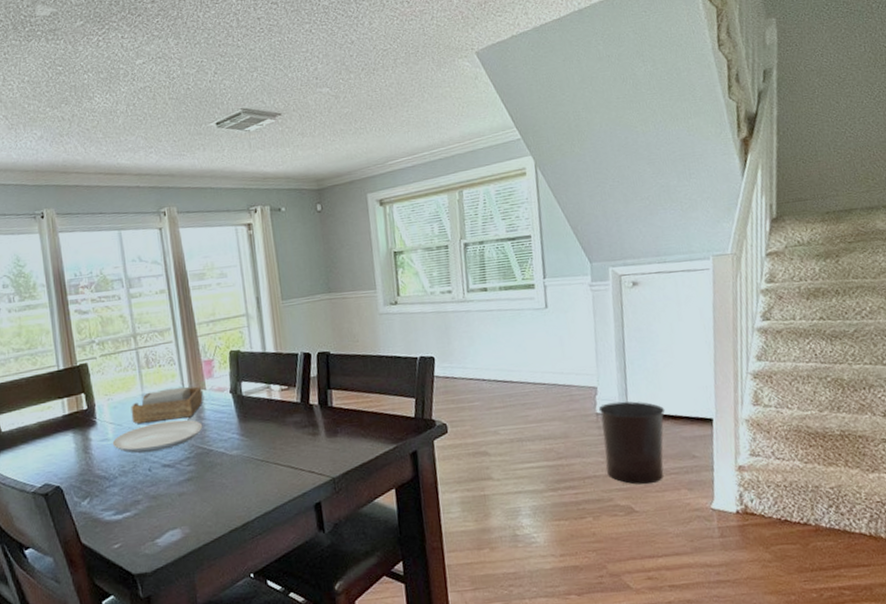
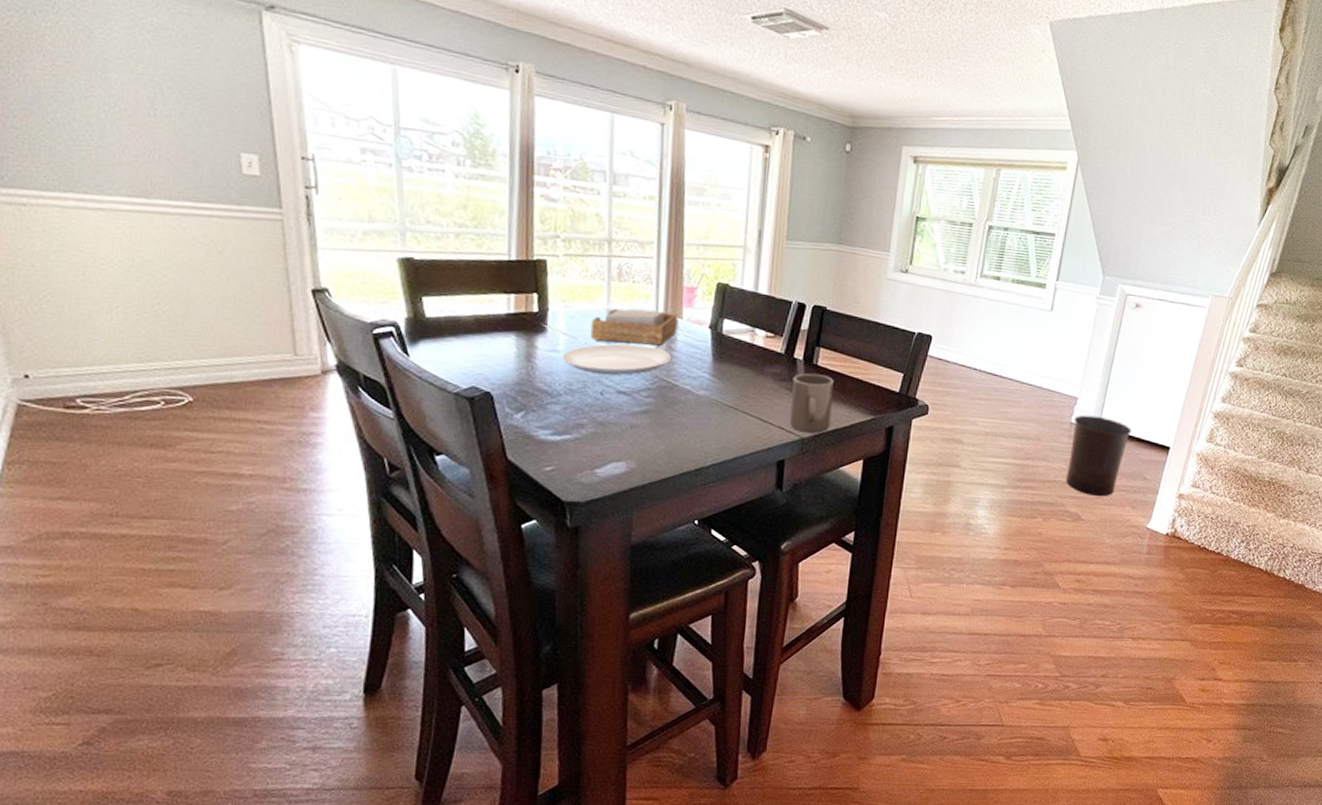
cup: none [313,414,357,472] -> present [789,373,834,433]

